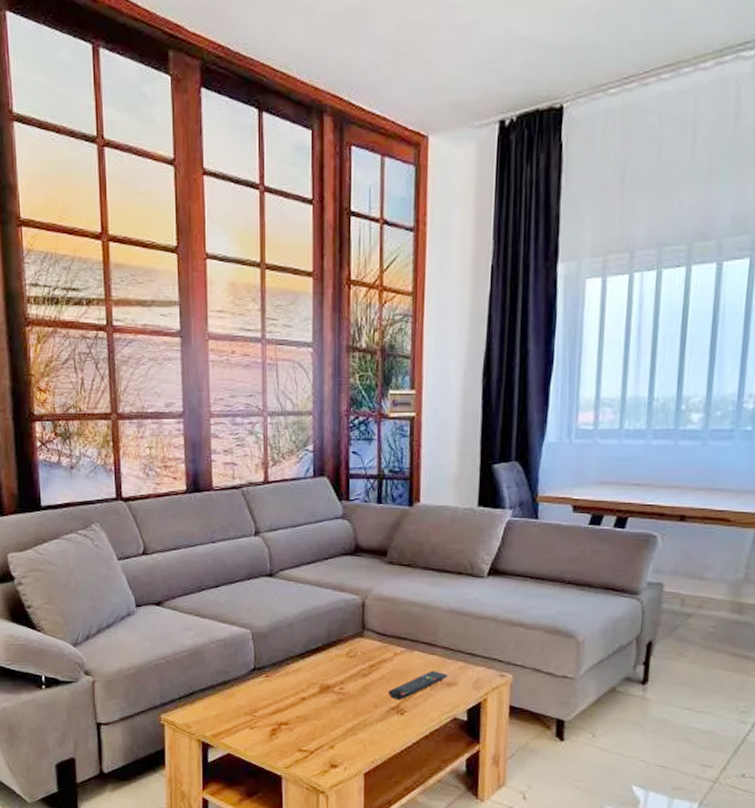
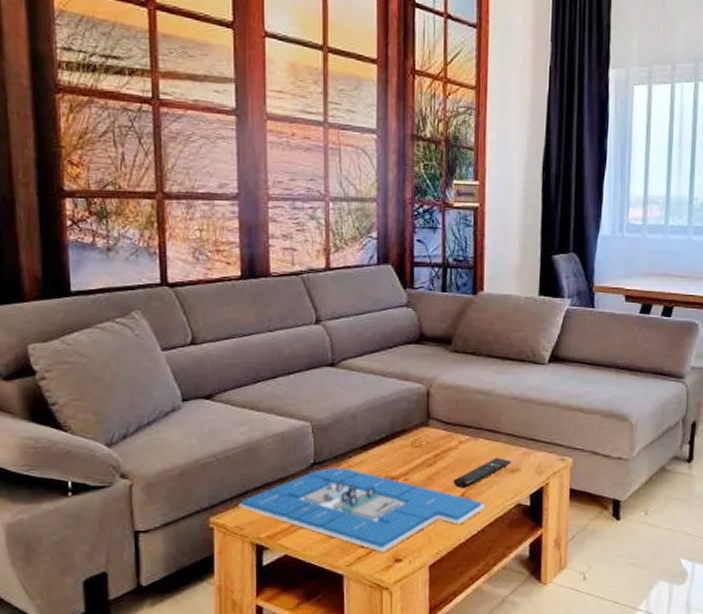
board game: none [186,674,421,757] -> present [239,468,485,552]

